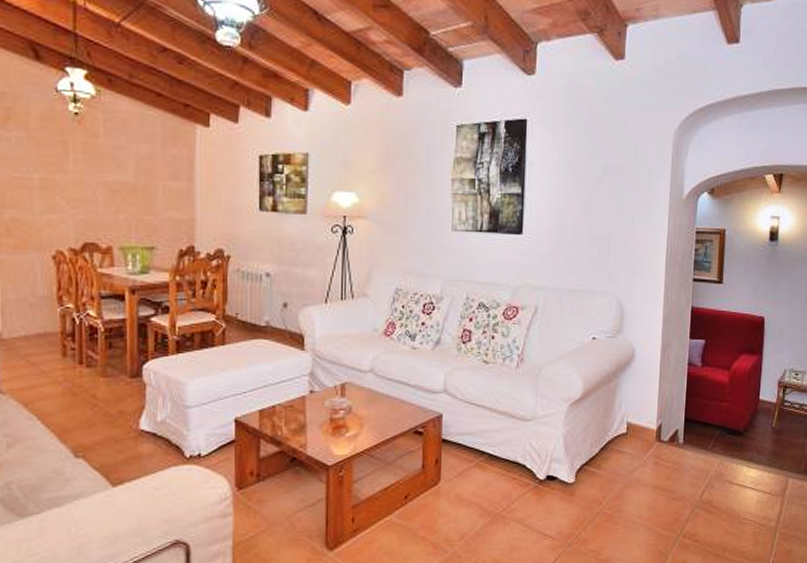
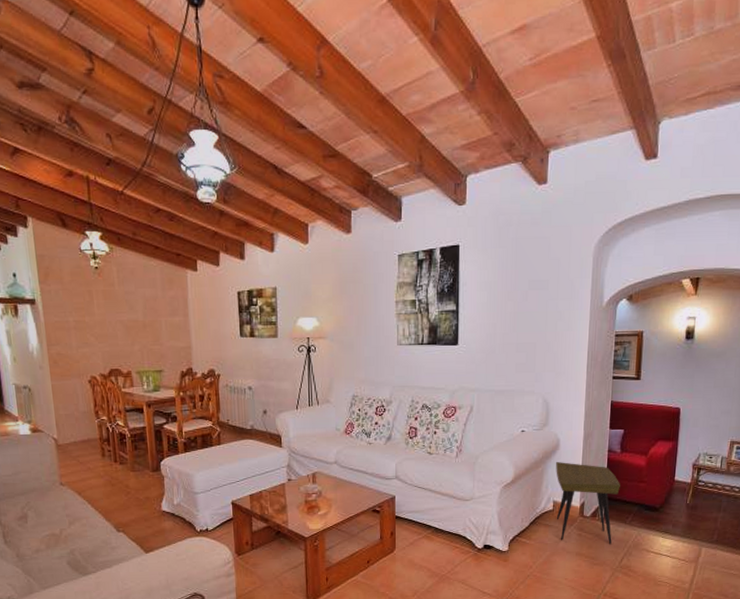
side table: none [630,375,701,475] -> present [556,461,620,545]

